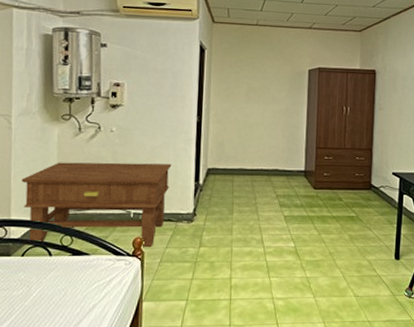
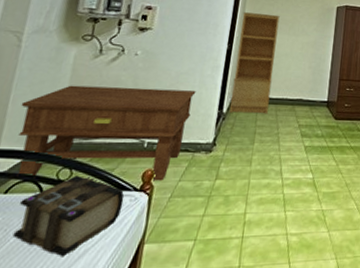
book: none [34,242,120,308] -> present [12,175,124,256]
bookcase: none [205,82,247,185] -> present [229,12,280,114]

